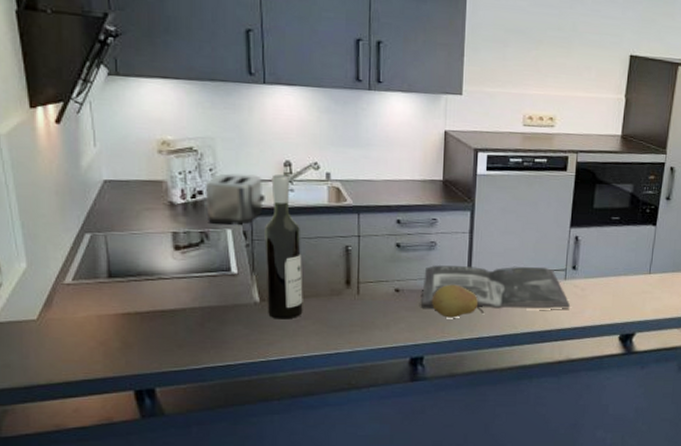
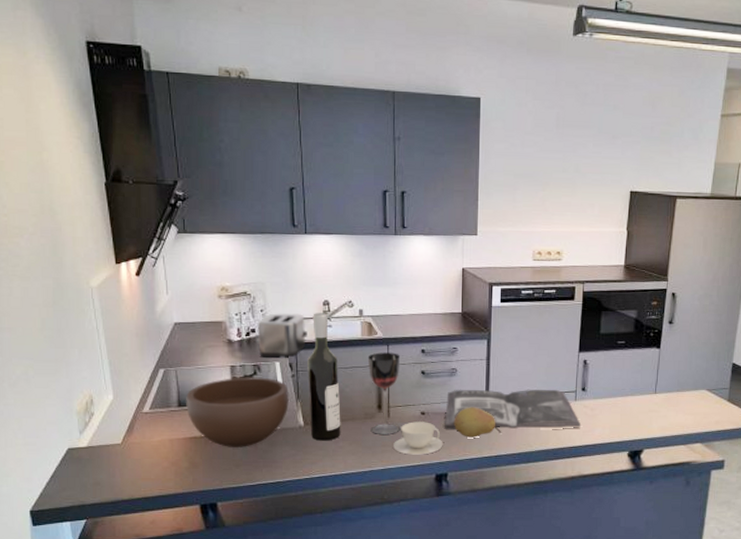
bowl: none [118,245,242,326] -> present [186,377,289,447]
wineglass: none [335,221,373,313] -> present [367,352,401,434]
teacup: none [363,299,419,336] -> present [394,422,443,455]

